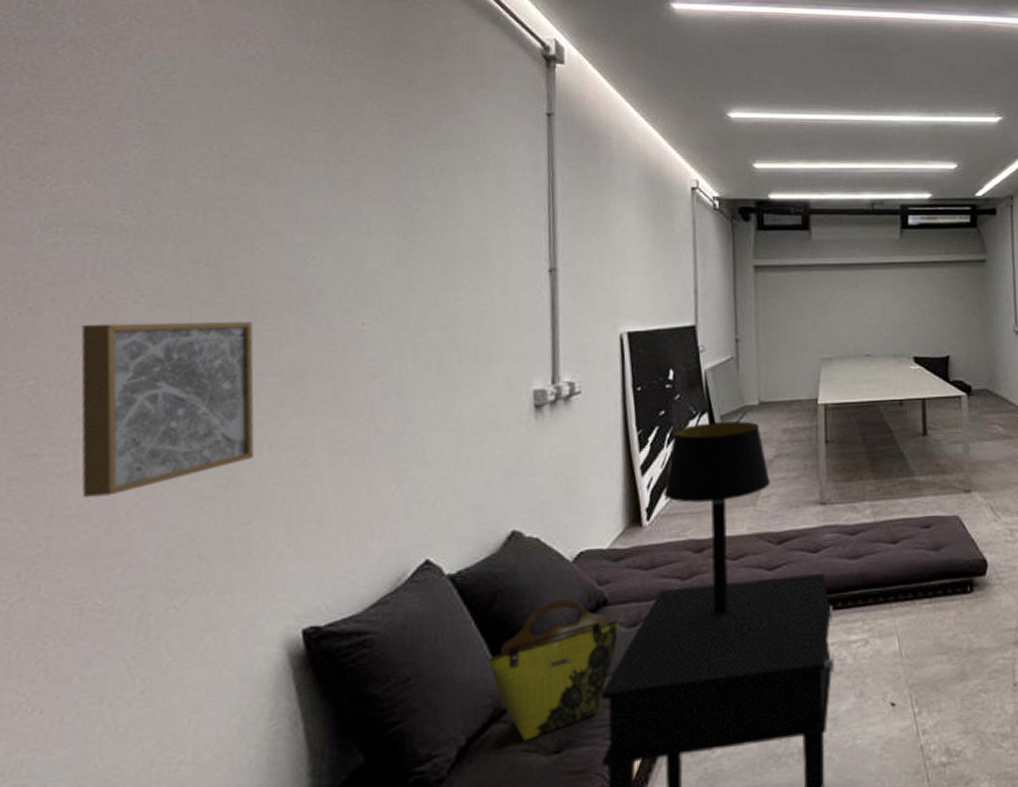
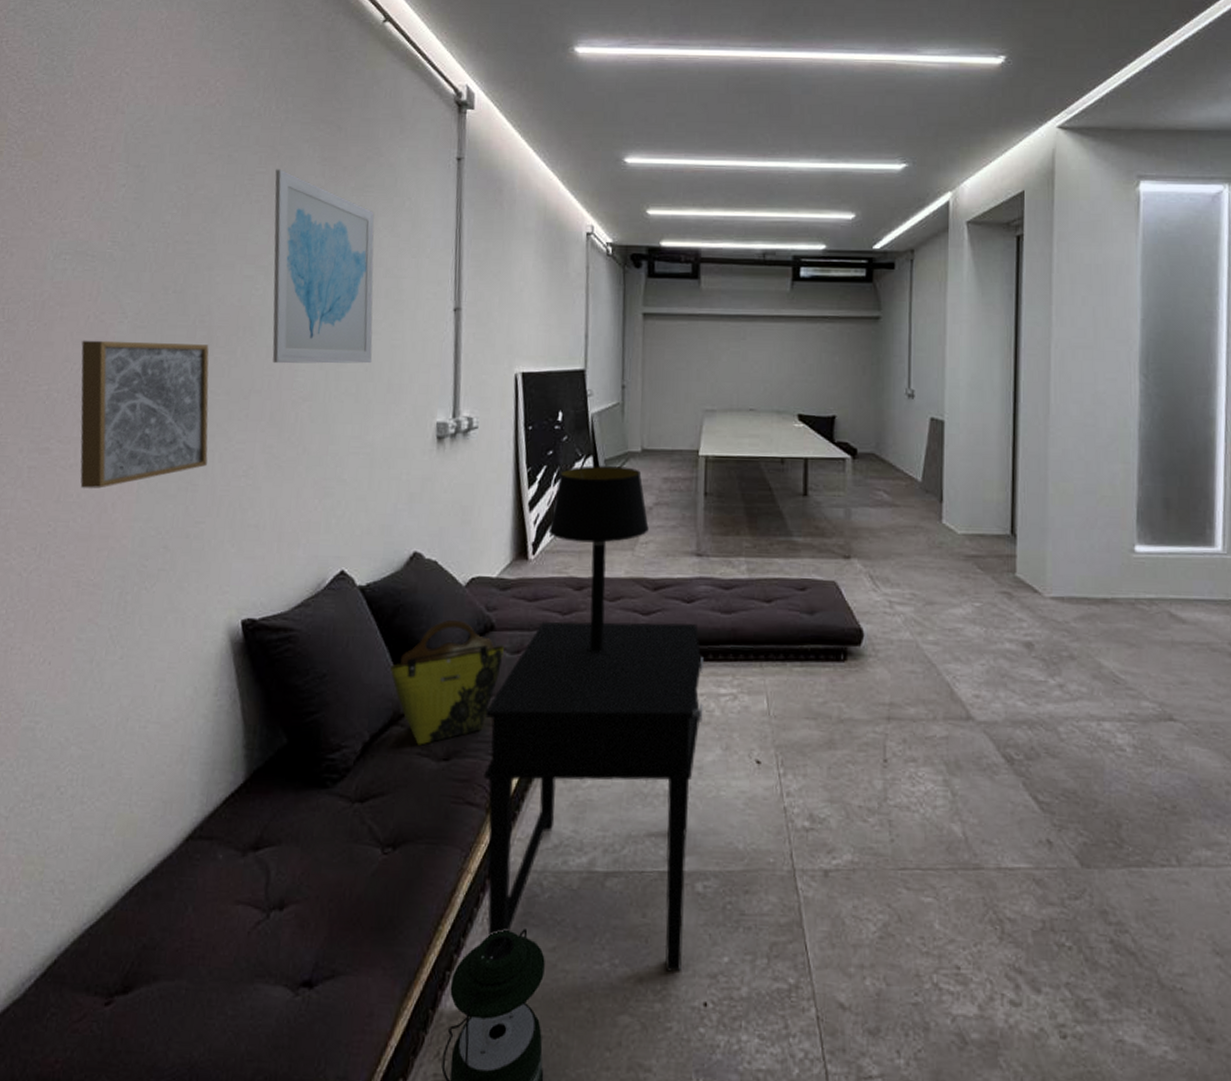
wall art: none [332,126,456,338] -> present [272,169,375,364]

